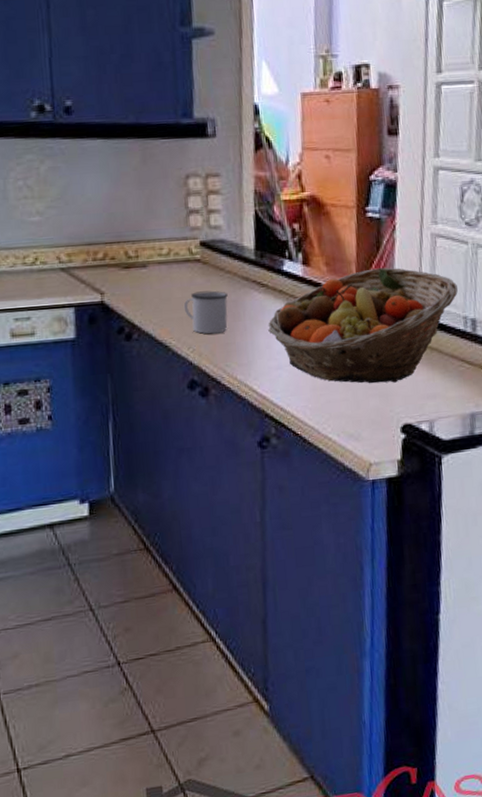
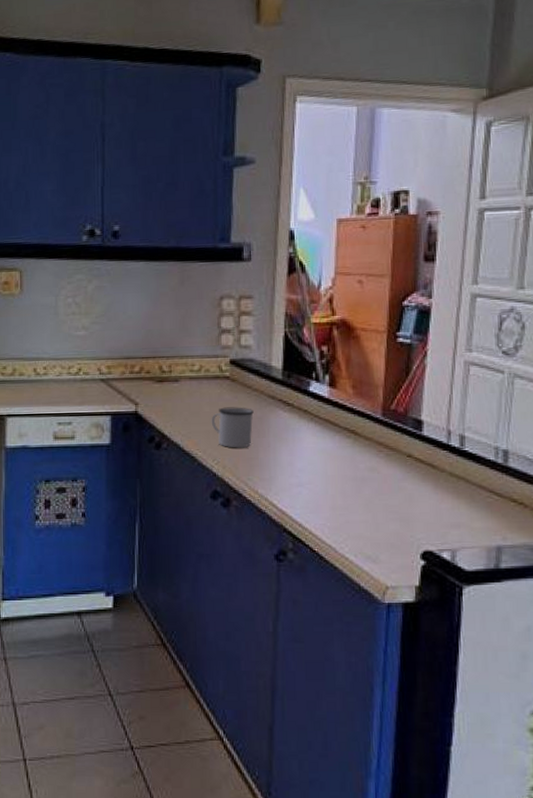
fruit basket: present [268,267,458,384] -> none [291,393,490,509]

